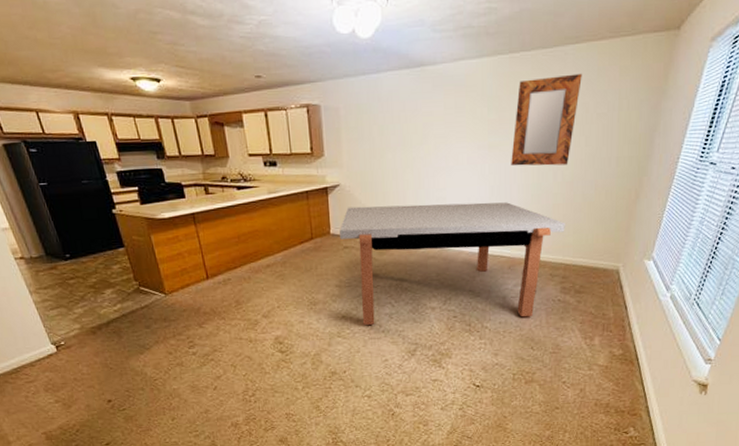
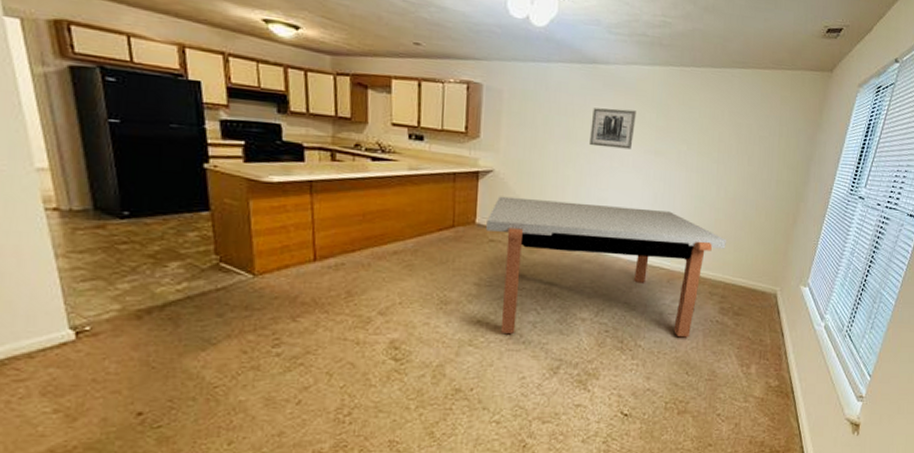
wall art: none [423,107,467,149] -> present [588,108,636,150]
home mirror: present [511,73,582,166] -> none [676,93,747,181]

